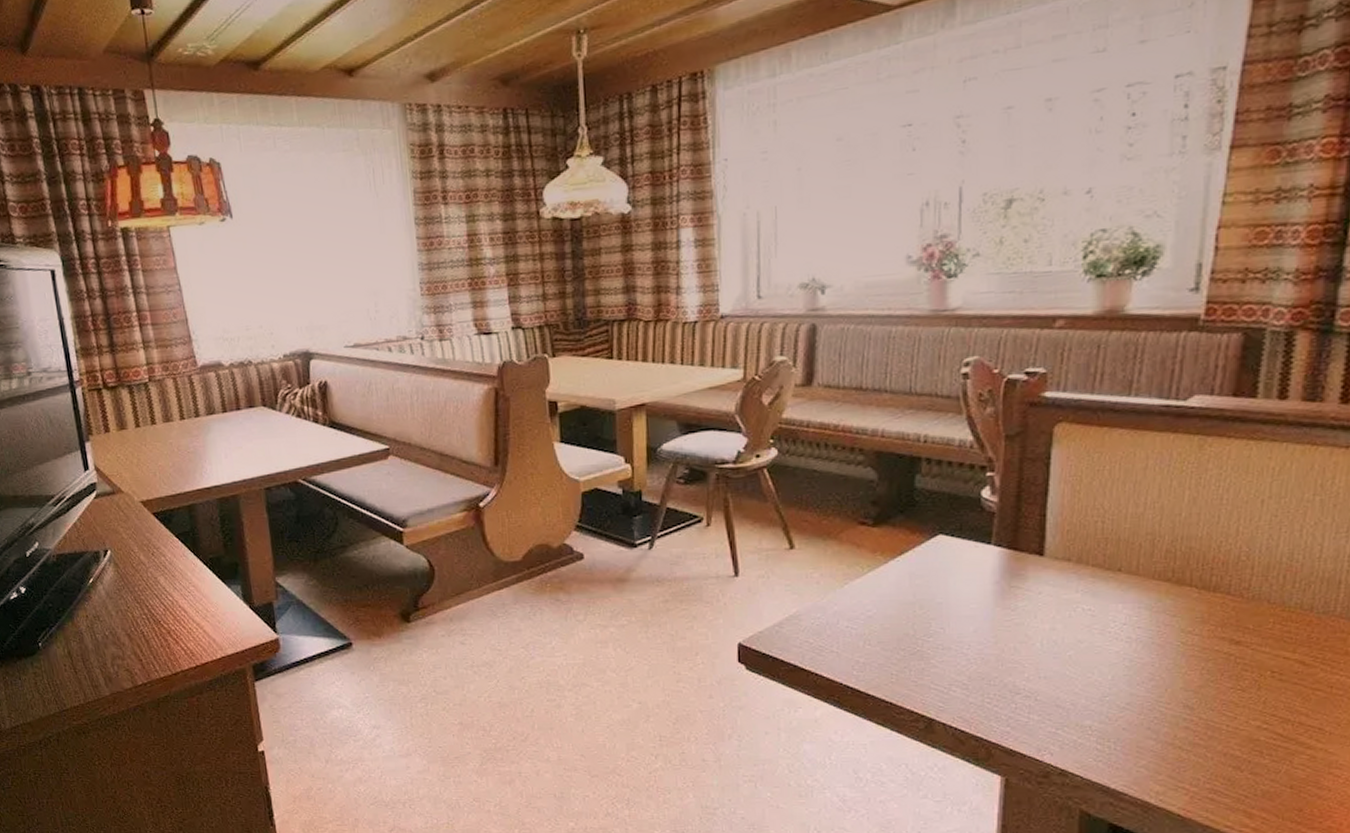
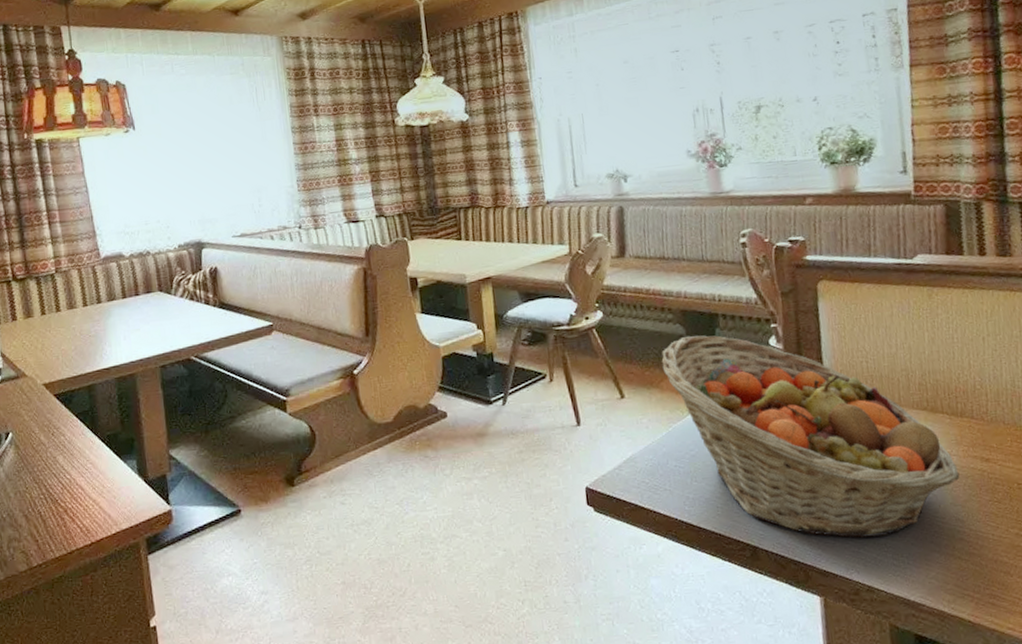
fruit basket: none [844,482,1198,718] -> present [661,335,960,538]

